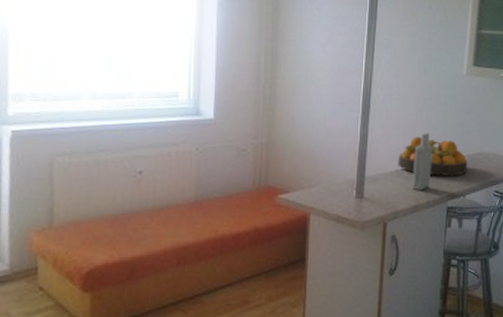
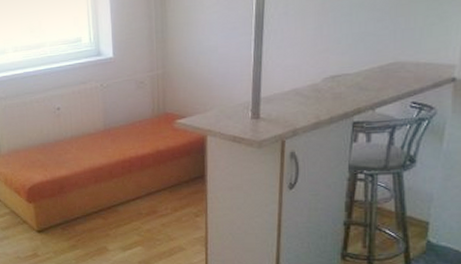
fruit bowl: present [398,137,468,176] -> none [295,52,379,91]
bottle: present [412,132,433,190] -> none [312,47,336,107]

